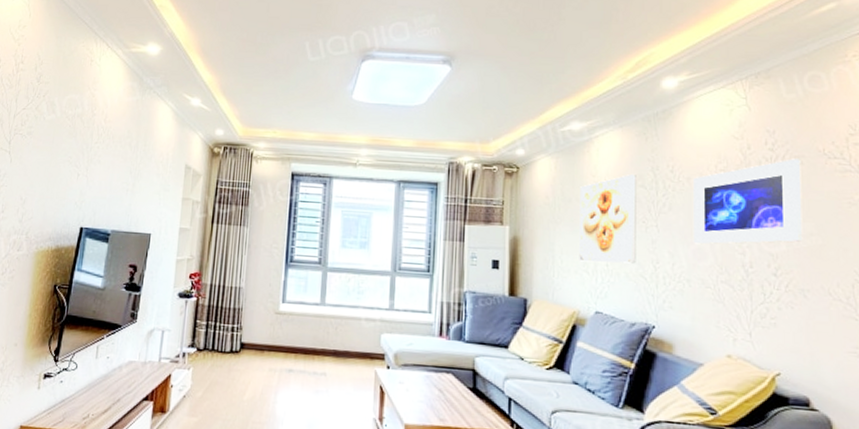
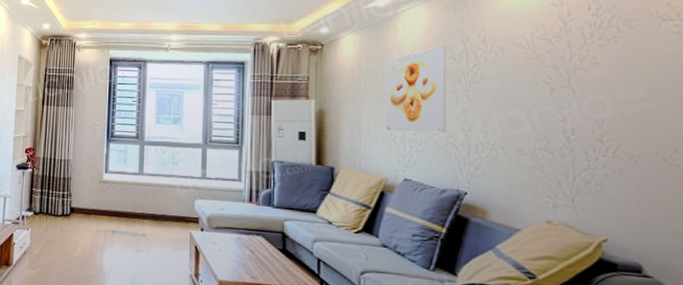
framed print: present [692,158,803,245] -> none [506,23,633,112]

